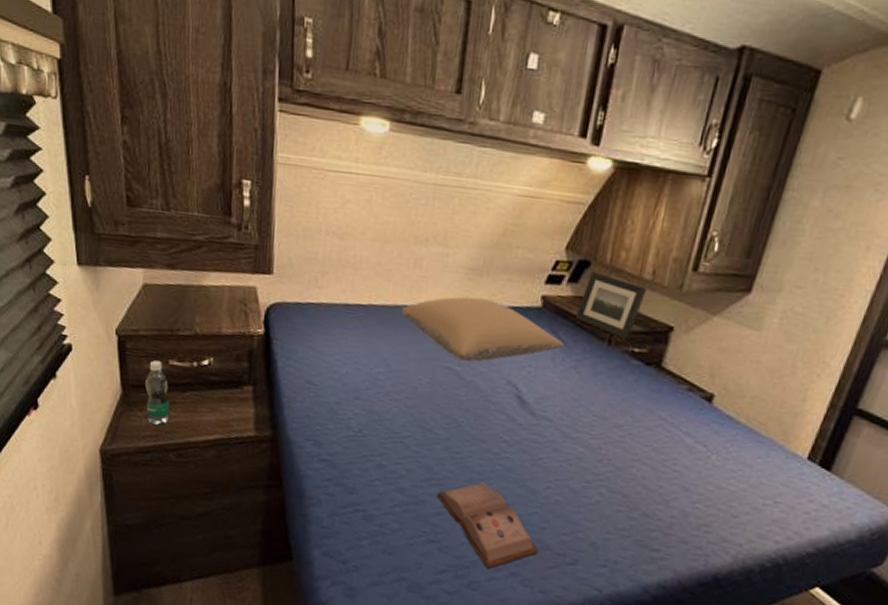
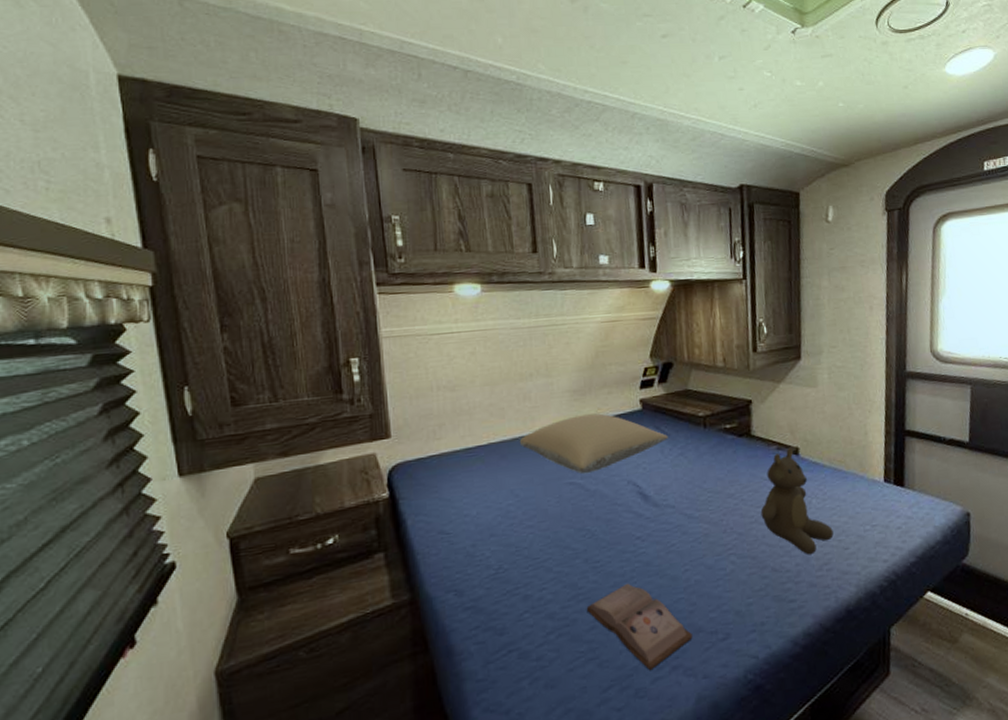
bottle: present [145,360,170,425] -> none [265,553,296,624]
picture frame: present [576,271,648,339] -> none [672,370,723,419]
teddy bear: none [646,391,726,512] -> present [760,446,834,555]

